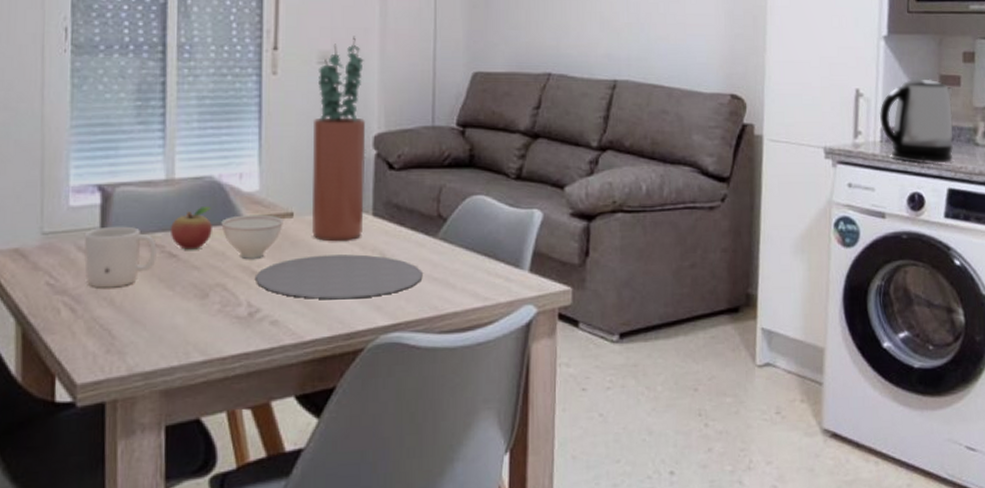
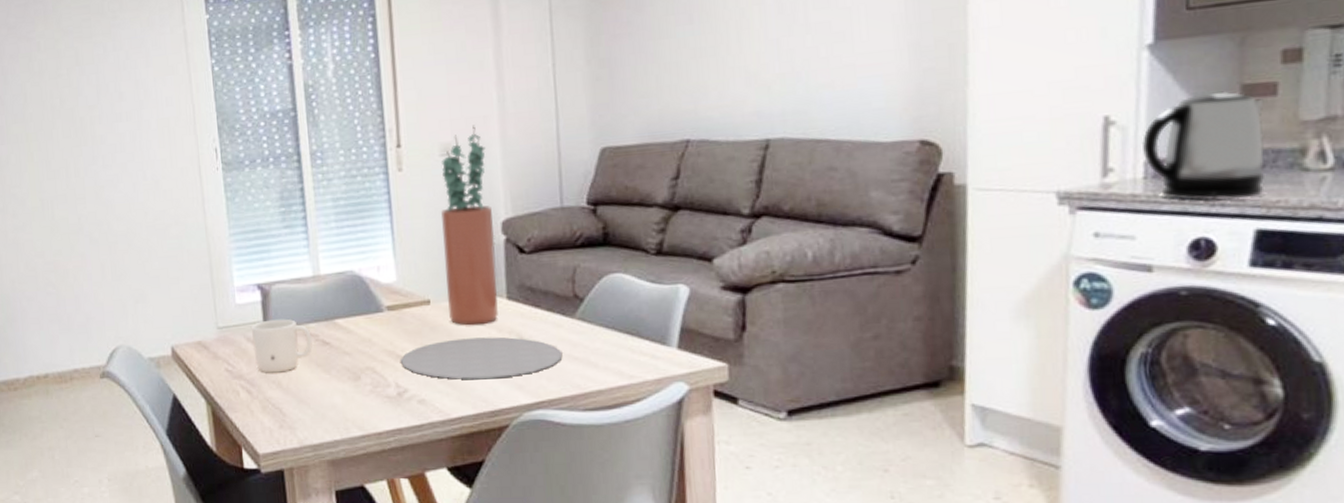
fruit: present [169,207,212,250] -> none [321,298,358,338]
bowl: present [221,214,283,260] -> none [365,303,422,345]

